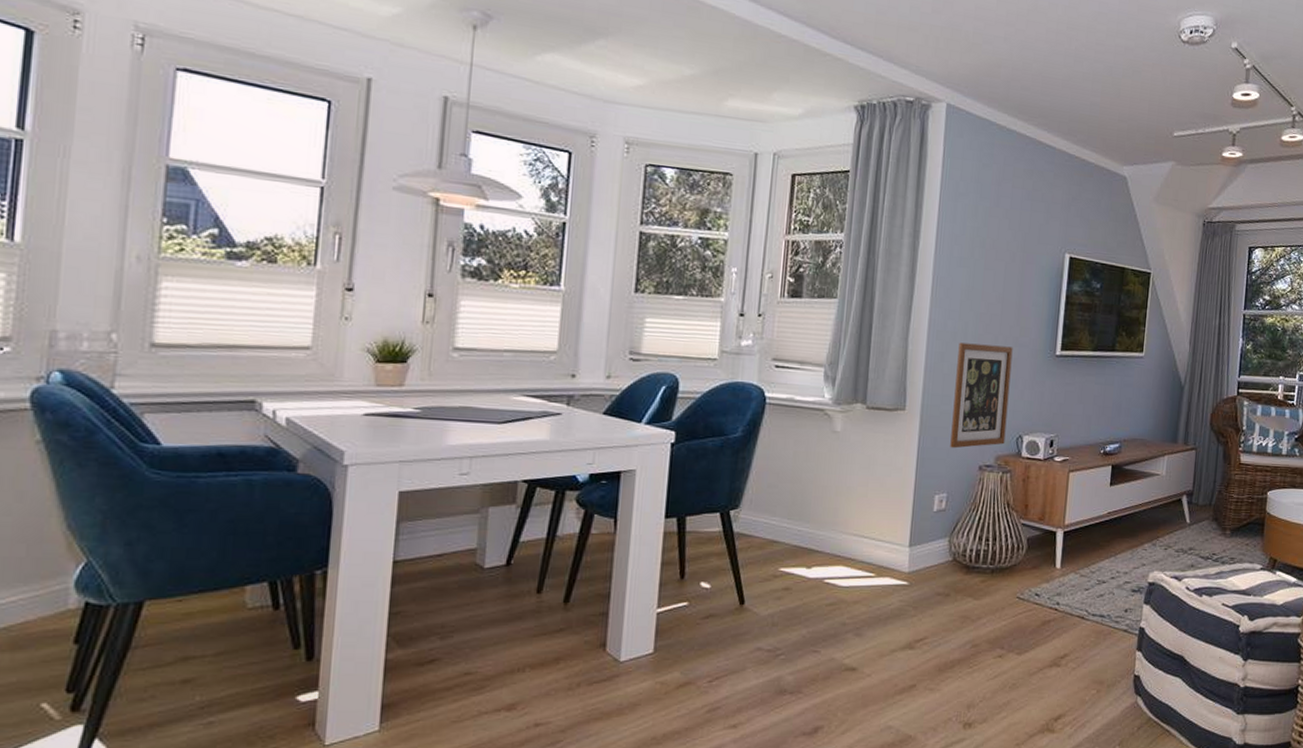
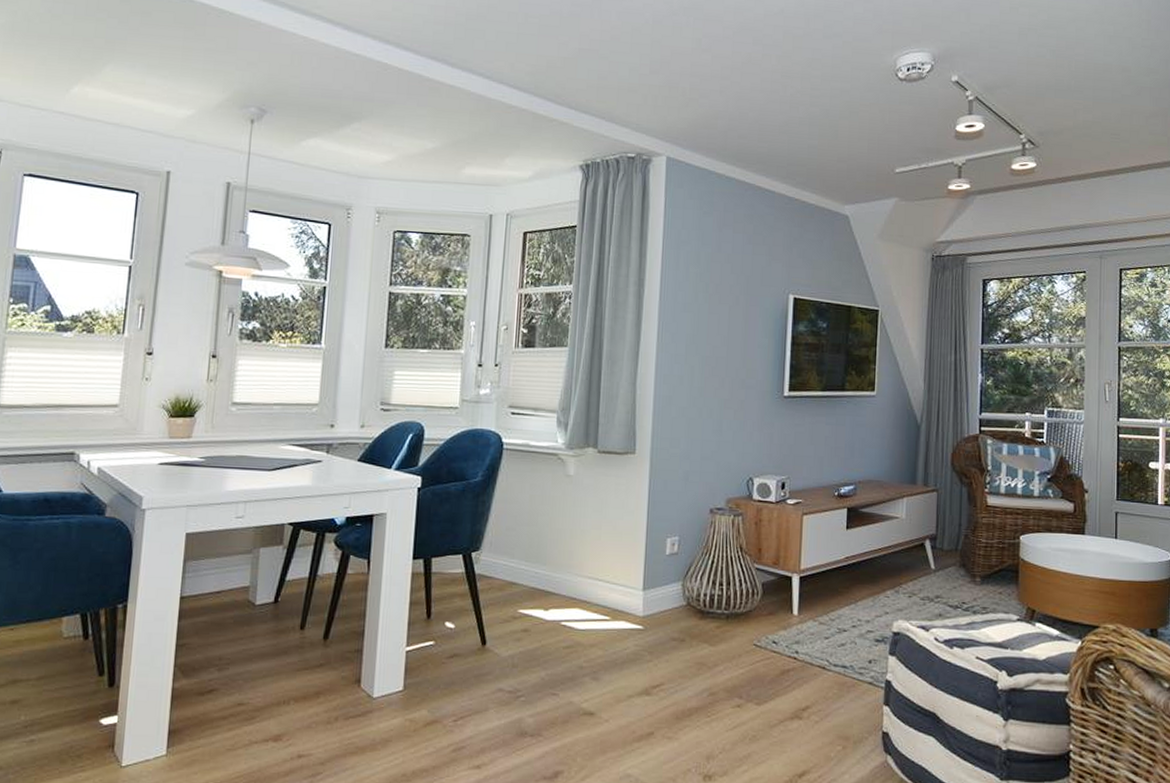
wall art: present [950,342,1013,449] -> none [680,386,740,491]

